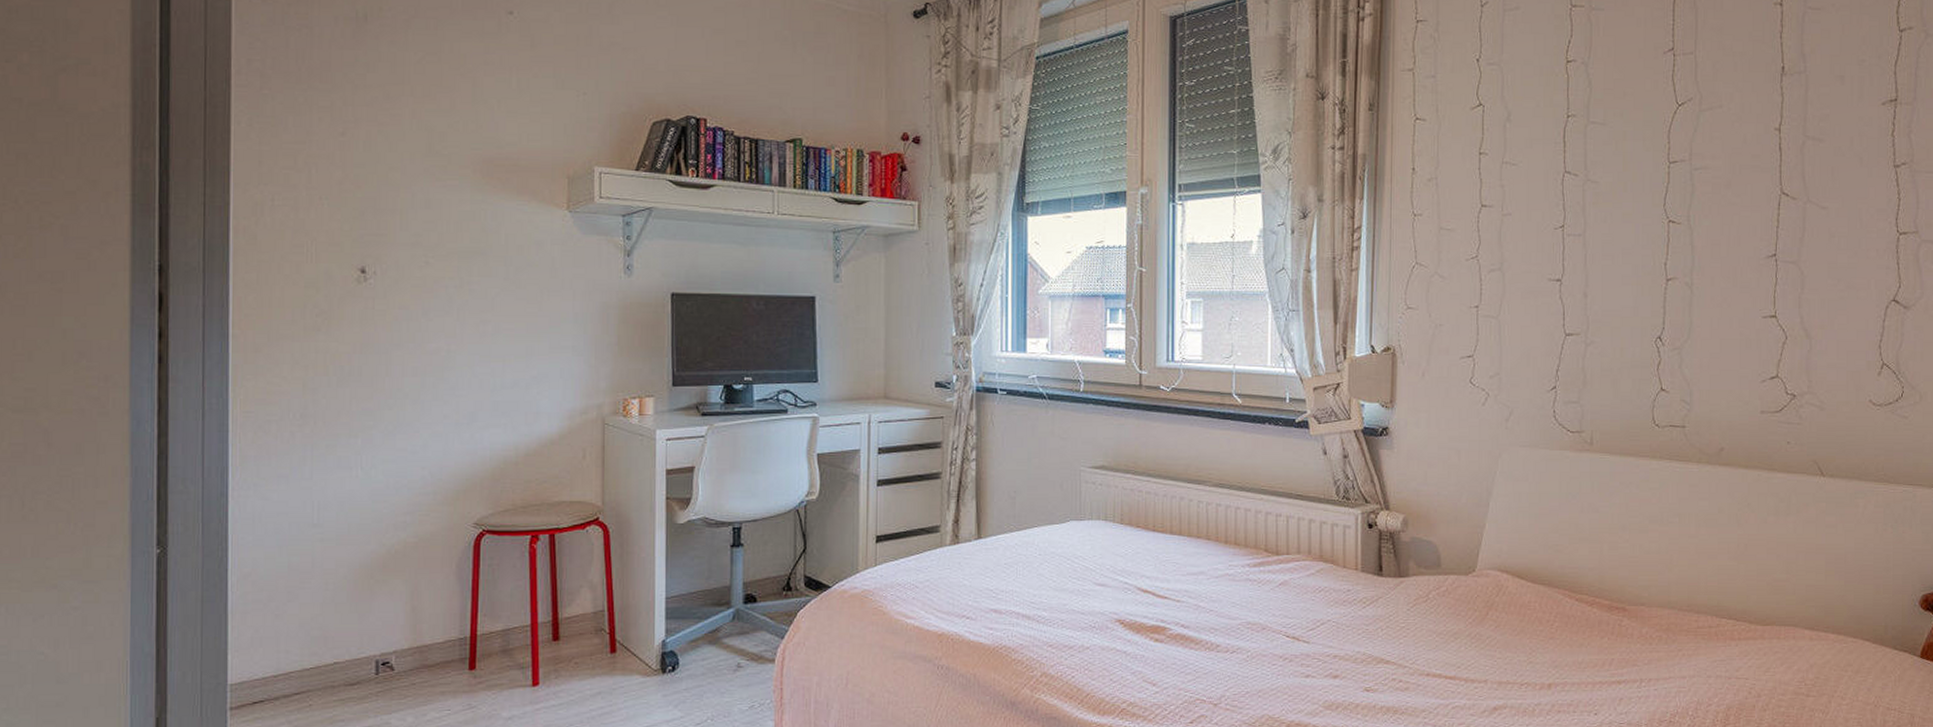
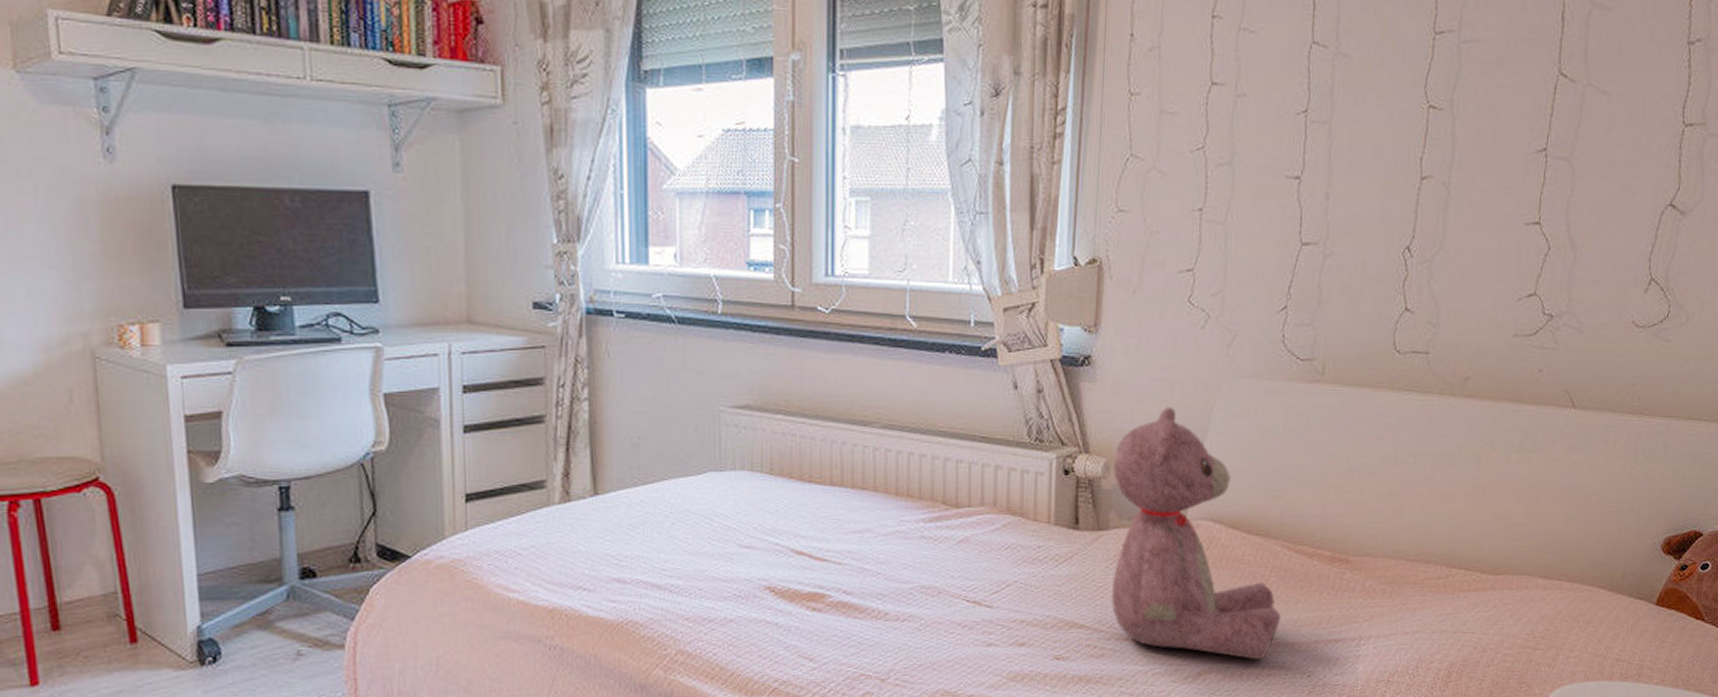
teddy bear: none [1410,471,1567,698] -> present [1110,407,1282,660]

